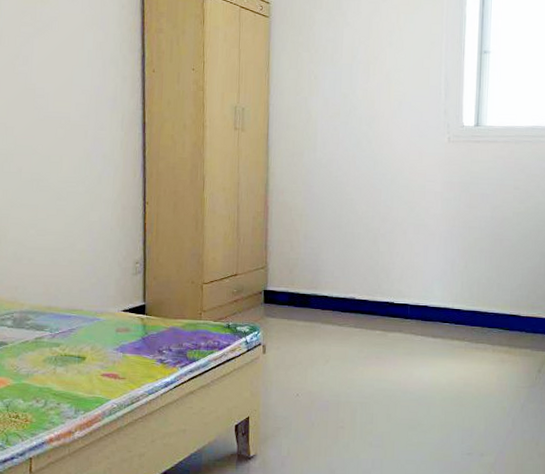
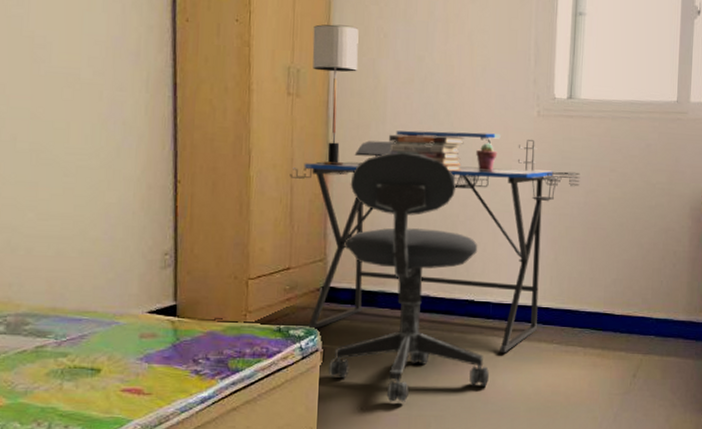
desk: none [236,157,487,349] -> present [290,130,580,353]
table lamp: none [255,69,293,188] -> present [312,24,359,166]
office chair: none [269,175,408,390] -> present [327,152,490,402]
book stack: none [319,160,384,191] -> present [389,134,464,171]
potted succulent: none [394,165,413,190] -> present [476,142,498,171]

